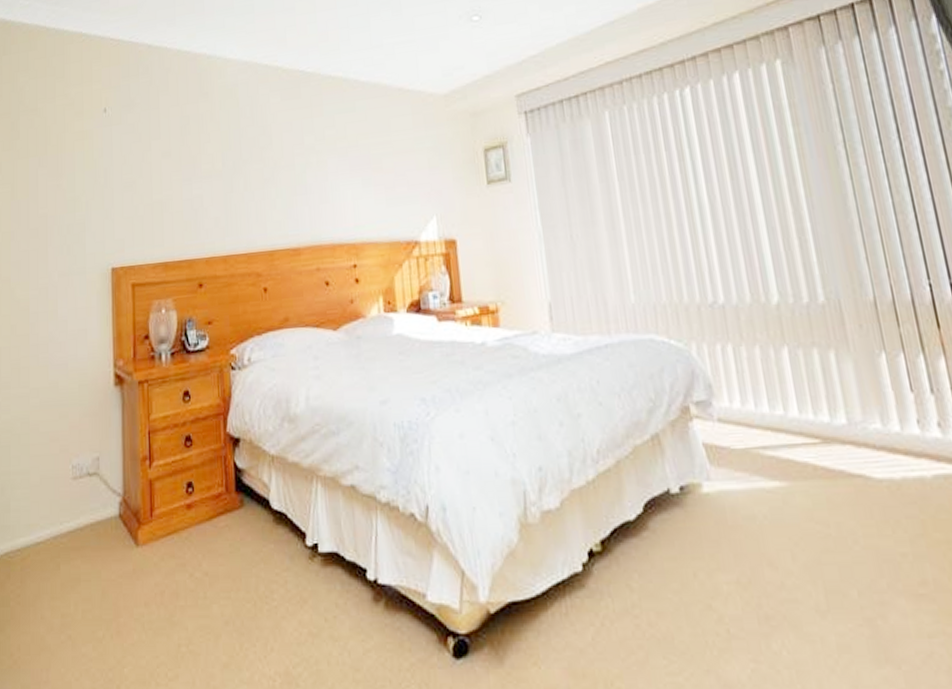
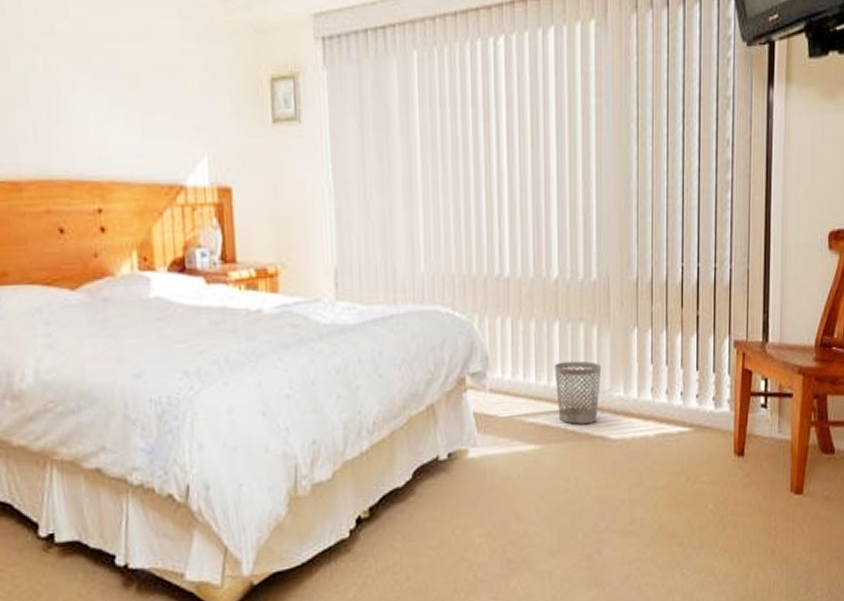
wastebasket: none [789,389,853,460] -> present [554,361,602,424]

